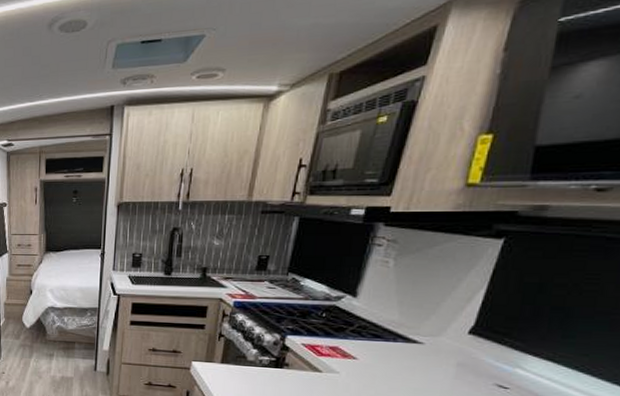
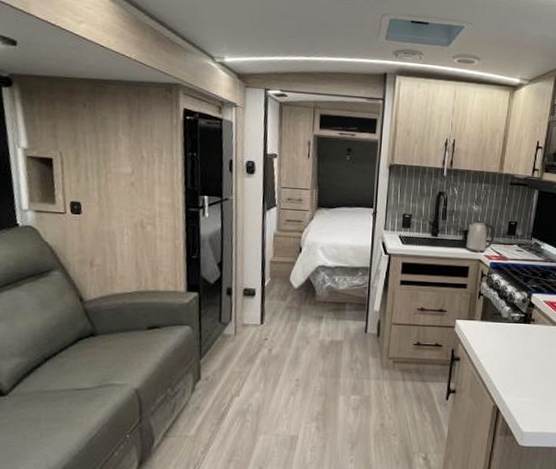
kettle: none [203,256,240,291] -> present [465,220,495,253]

